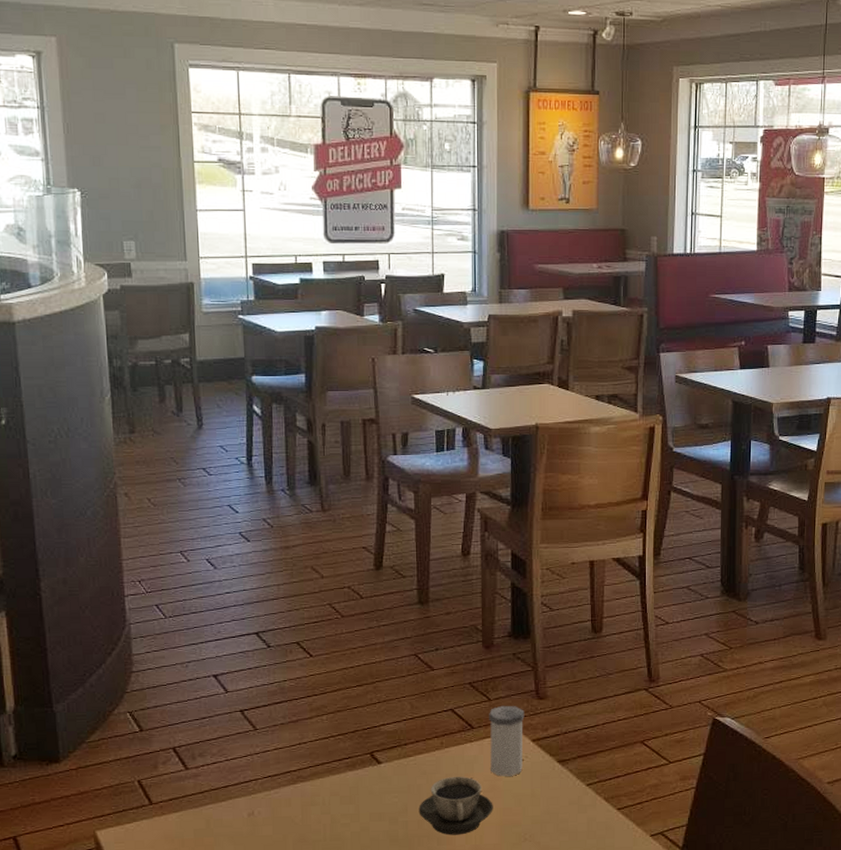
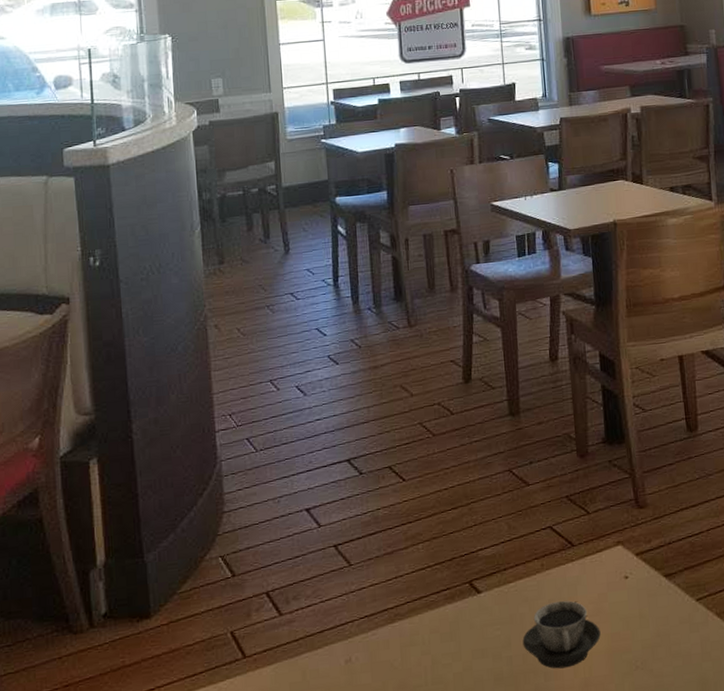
salt shaker: present [489,705,525,777] -> none [589,517,628,598]

